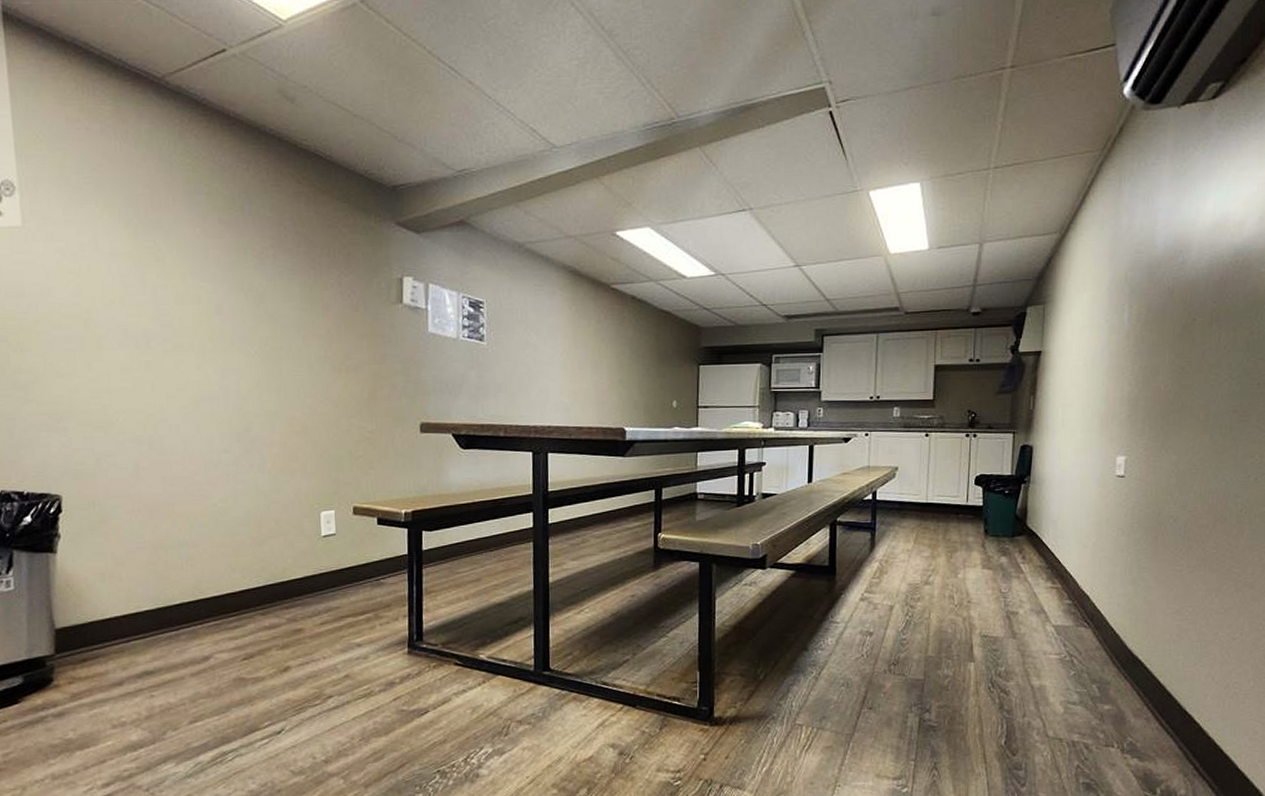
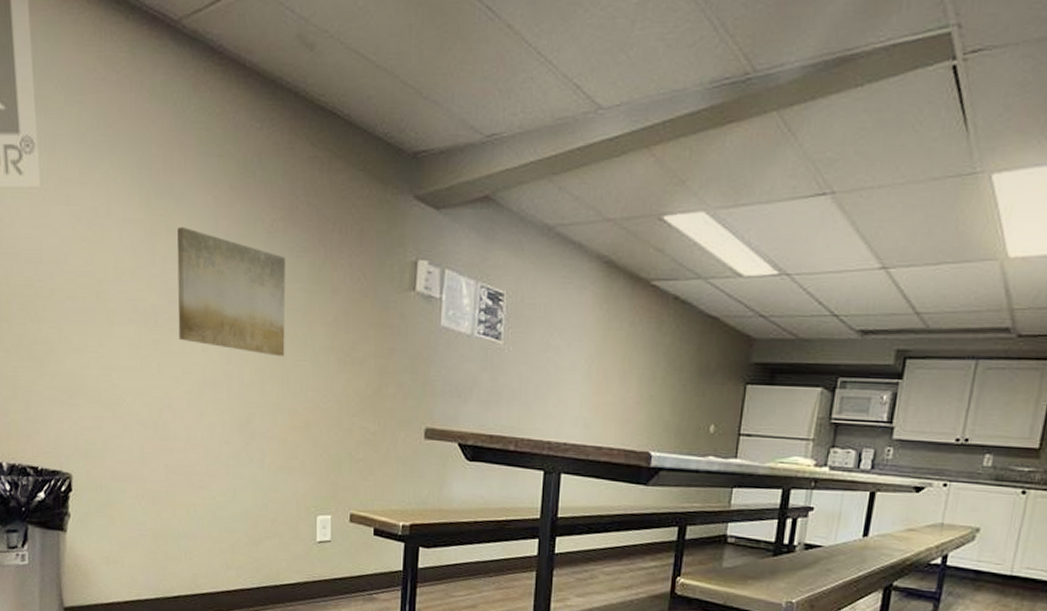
wall art: none [167,258,281,369] -> present [177,227,286,357]

